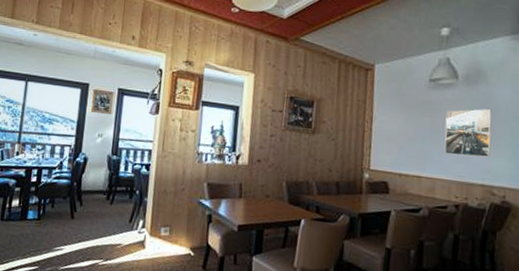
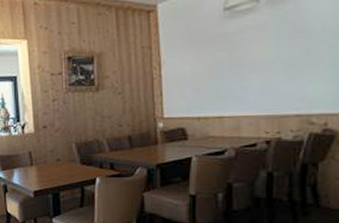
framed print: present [444,109,492,158] -> none [247,29,306,88]

